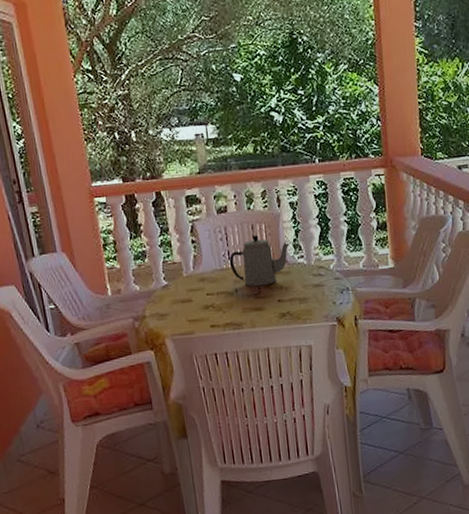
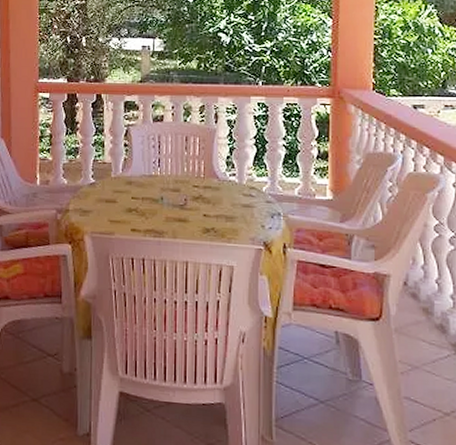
teapot: present [229,235,290,287] -> none [158,147,223,197]

